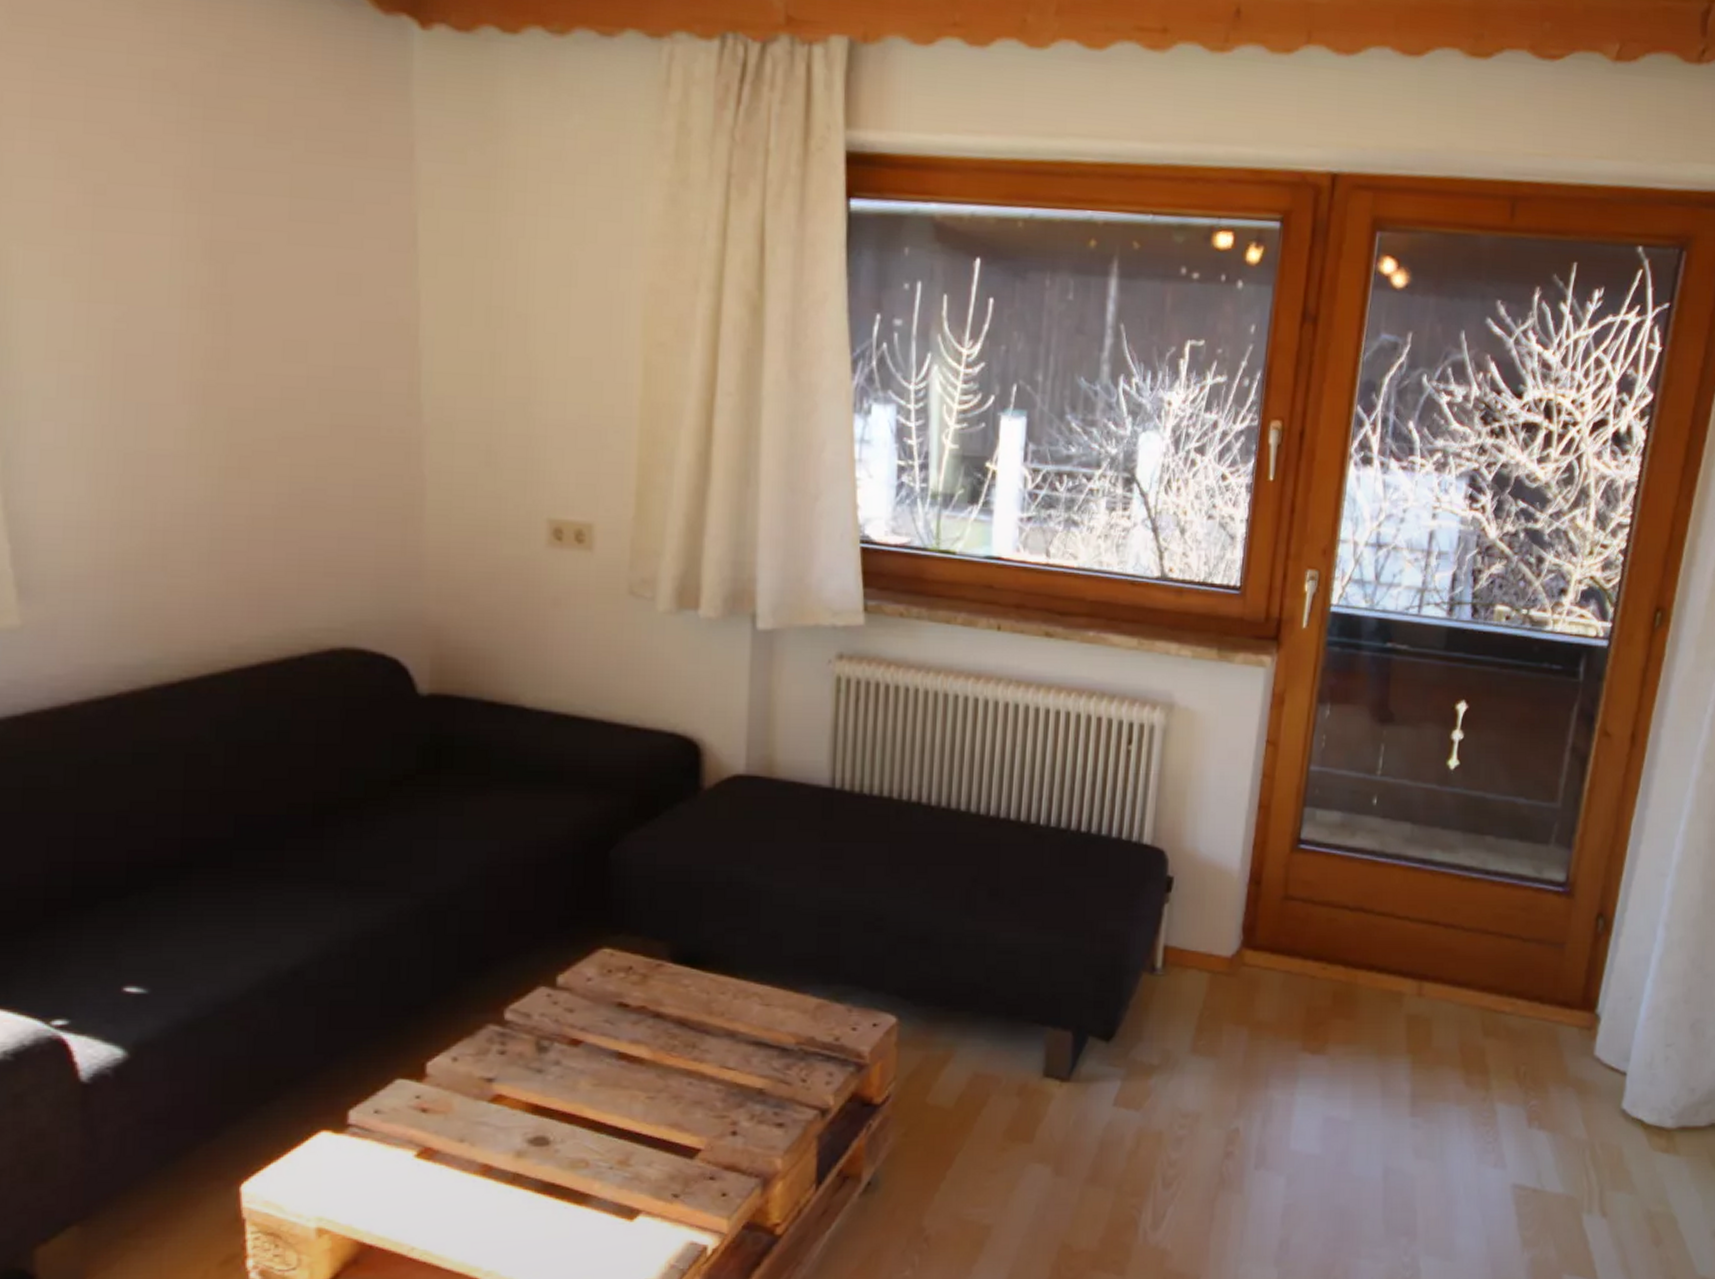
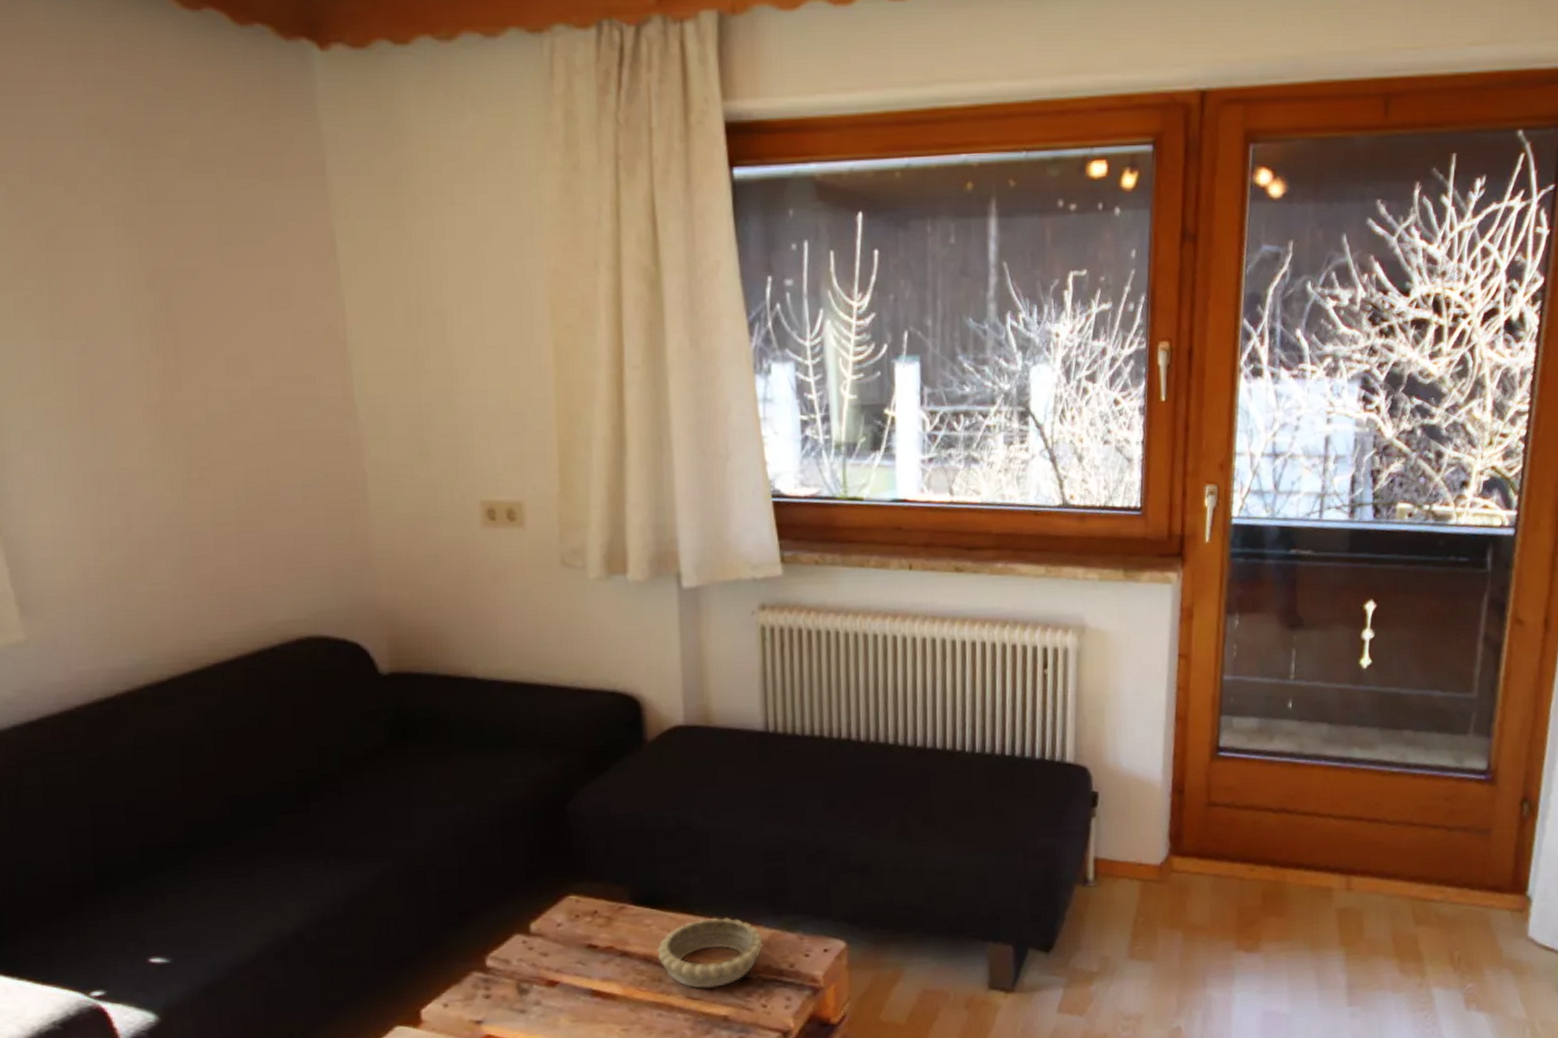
decorative bowl: none [693,982,809,1058] -> present [657,917,763,989]

